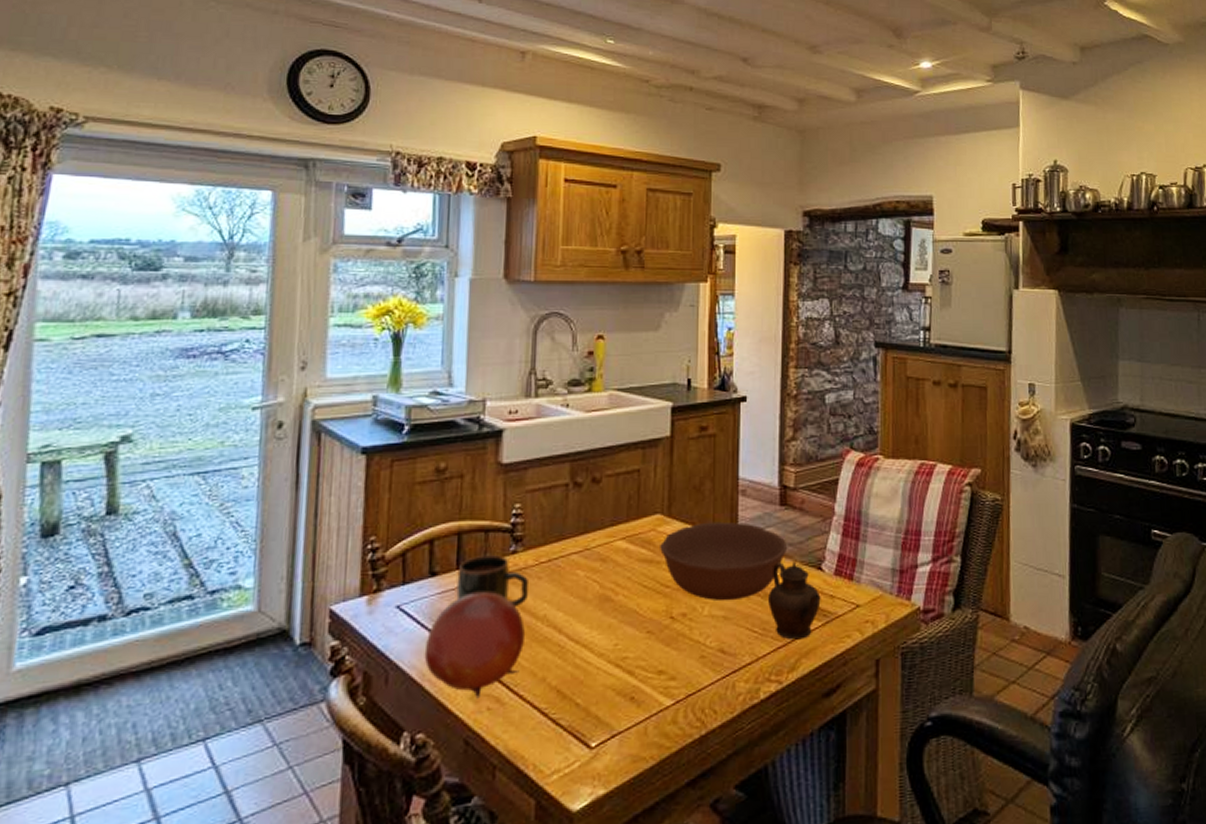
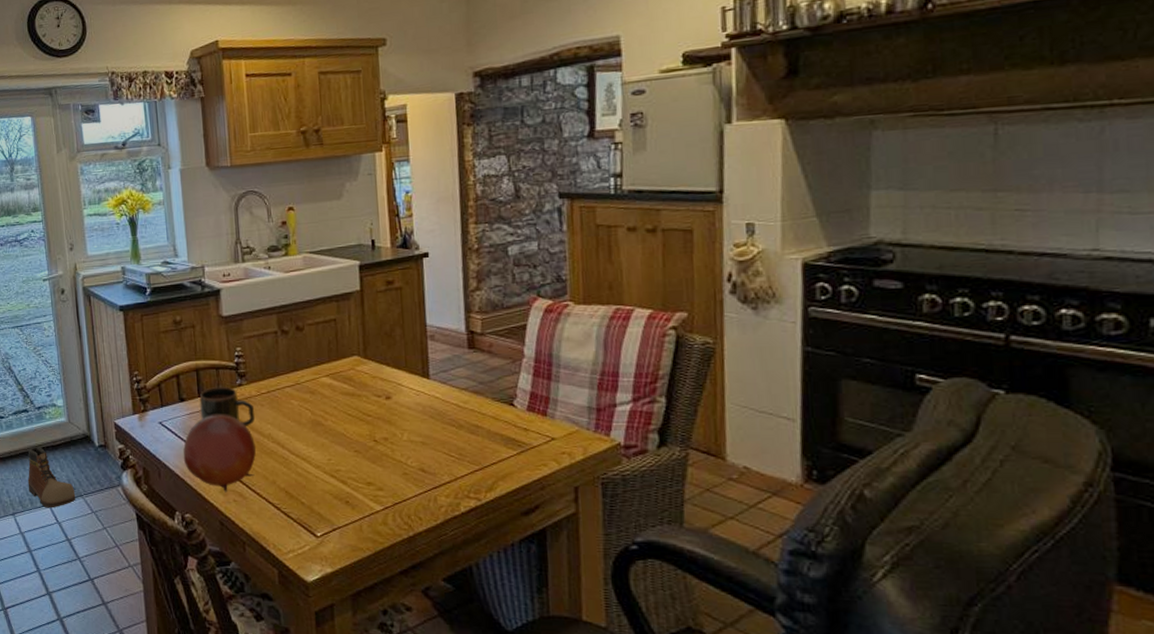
boot: none [172,651,252,746] -> present [27,447,76,508]
bowl: present [660,521,788,601] -> none [359,362,479,429]
teapot: present [768,561,821,640] -> none [462,398,515,465]

